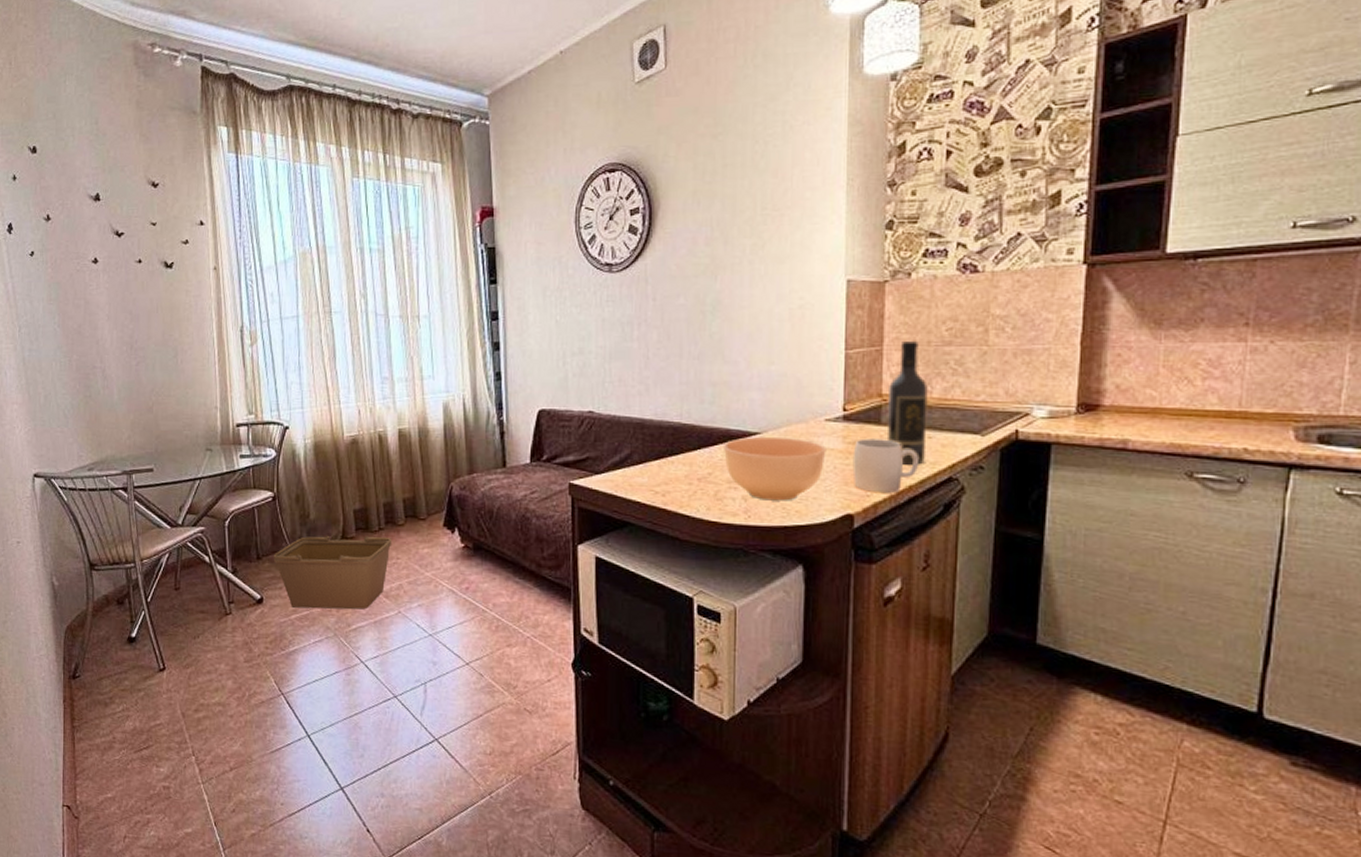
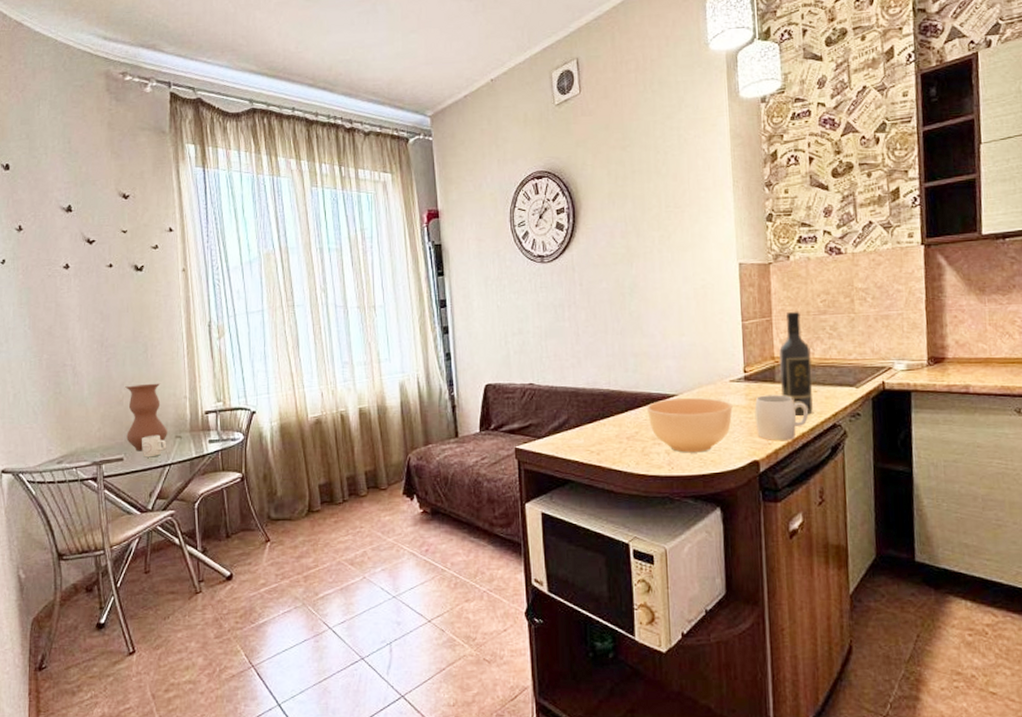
vase: none [155,391,198,463] -> present [125,383,167,451]
mug: none [172,446,197,470] -> present [142,434,167,458]
bicycle basket: present [273,535,391,610] -> none [242,508,355,581]

